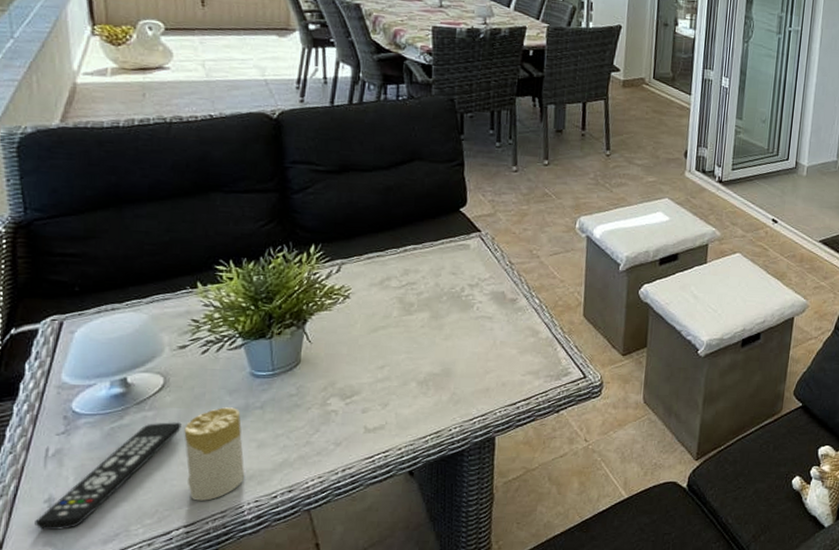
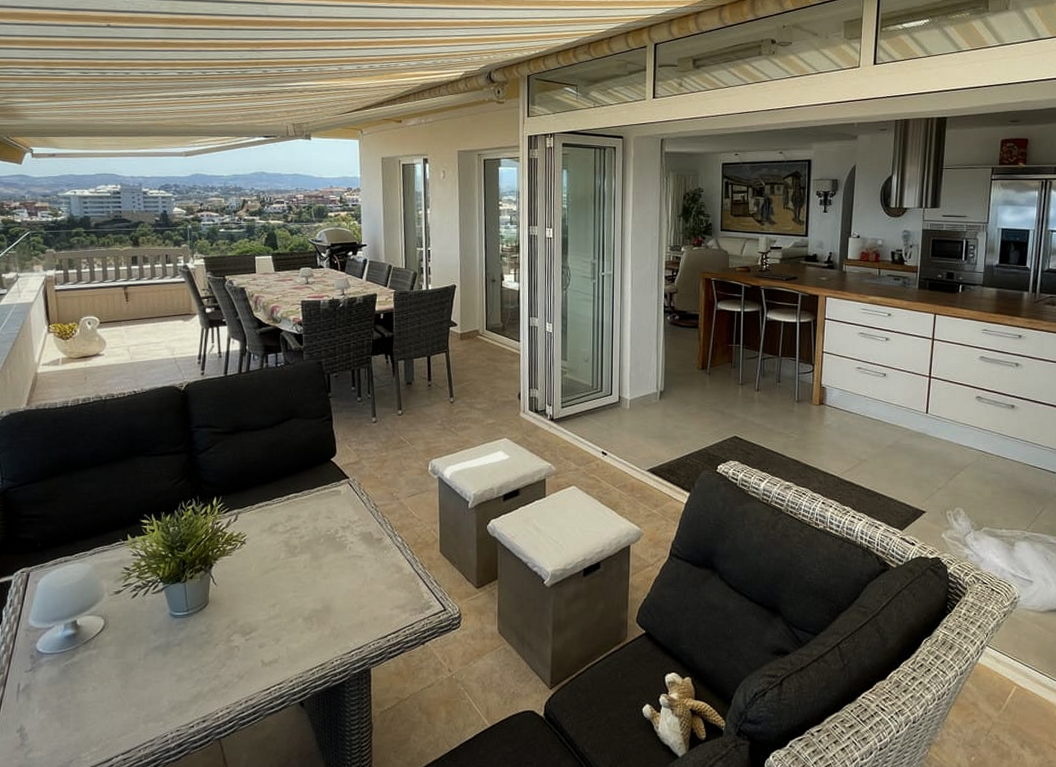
remote control: present [34,421,182,530] -> none [10,658,118,757]
candle: present [184,407,245,501] -> none [120,645,168,730]

